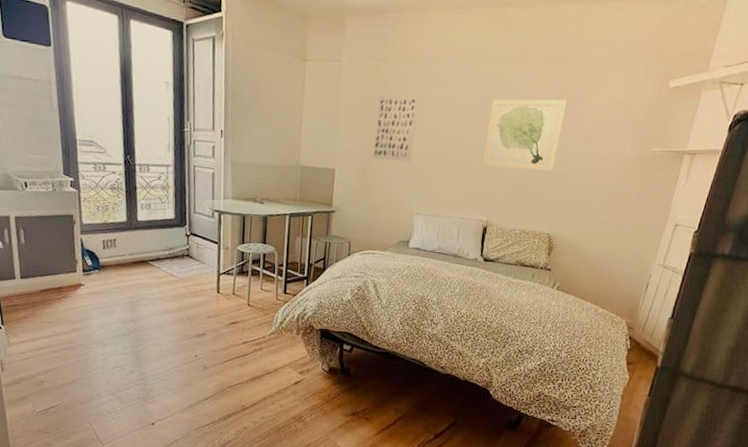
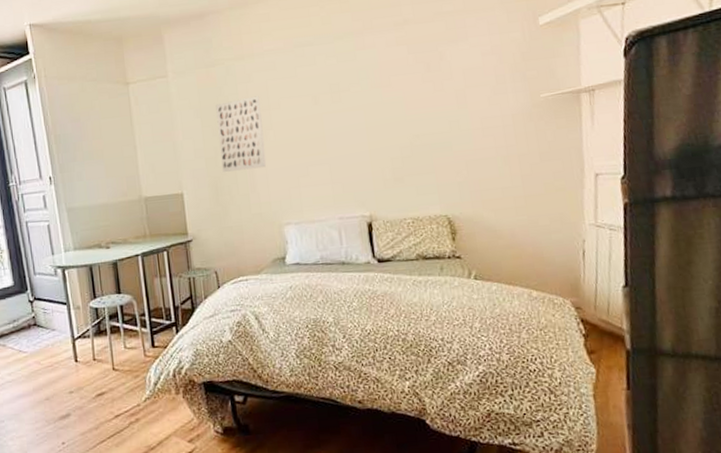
wall art: present [482,99,567,172] -> none [343,63,432,155]

